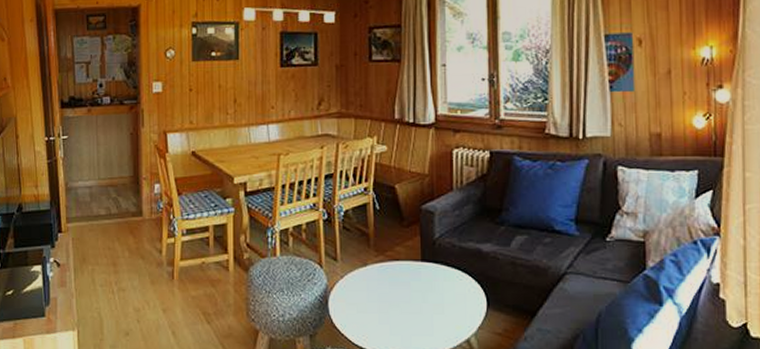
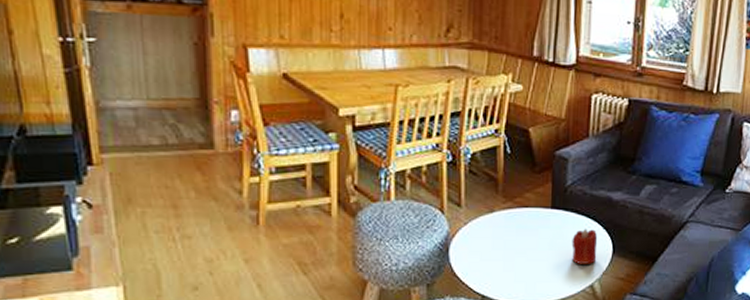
candle: none [444,280,471,318] -> present [571,228,598,264]

